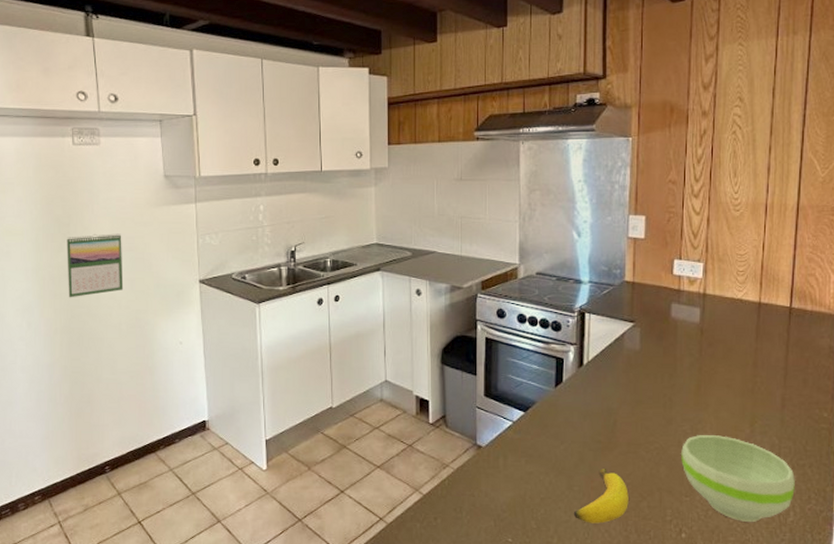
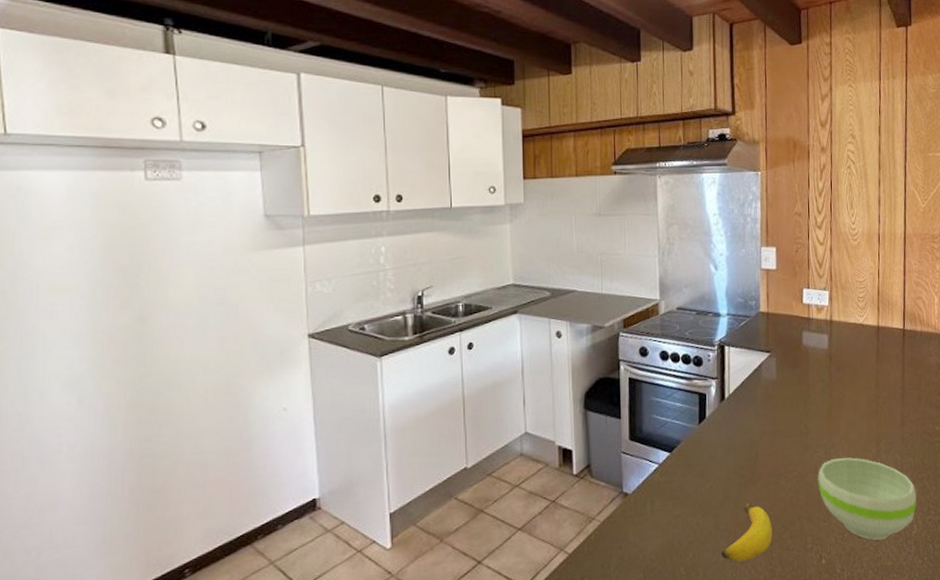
calendar: present [66,233,124,298] -> none [135,284,211,365]

